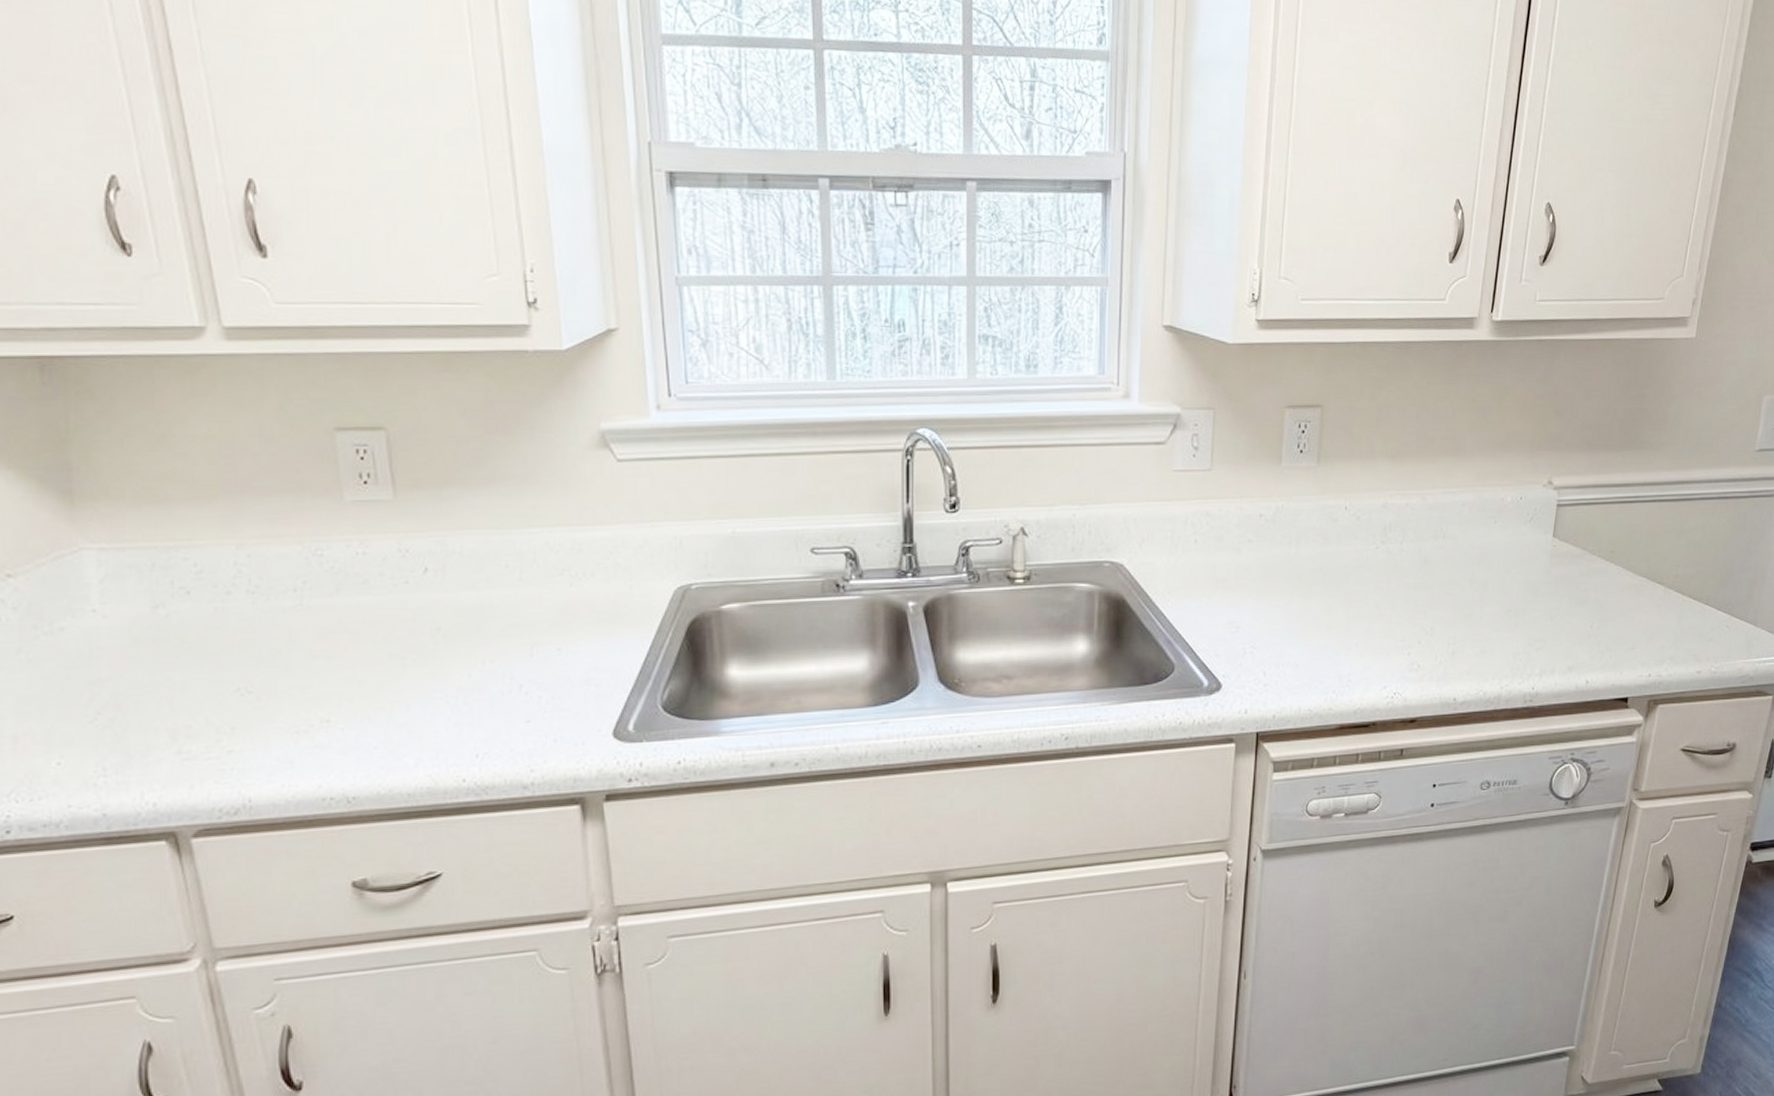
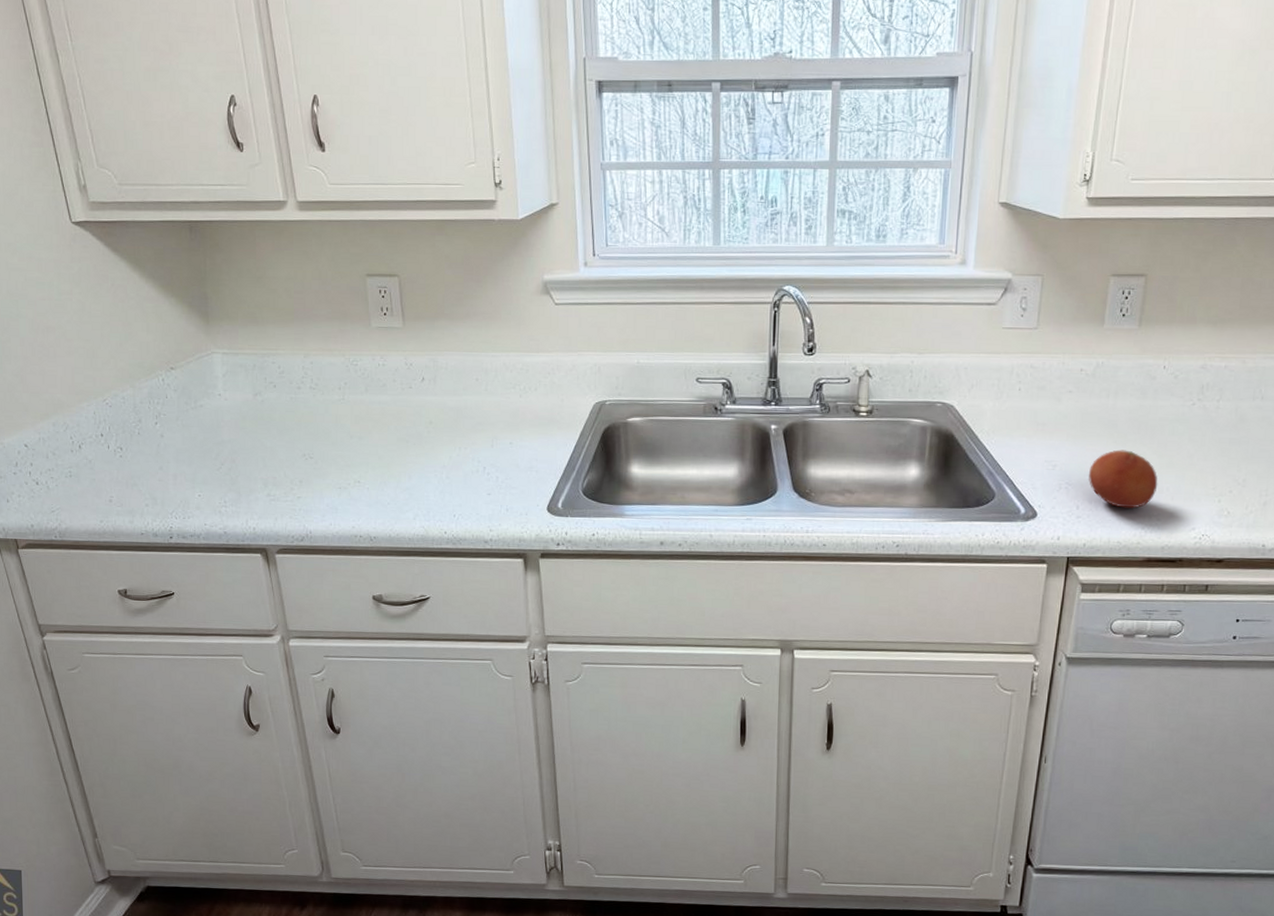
fruit: none [1275,604,1346,670] -> present [1089,449,1158,509]

